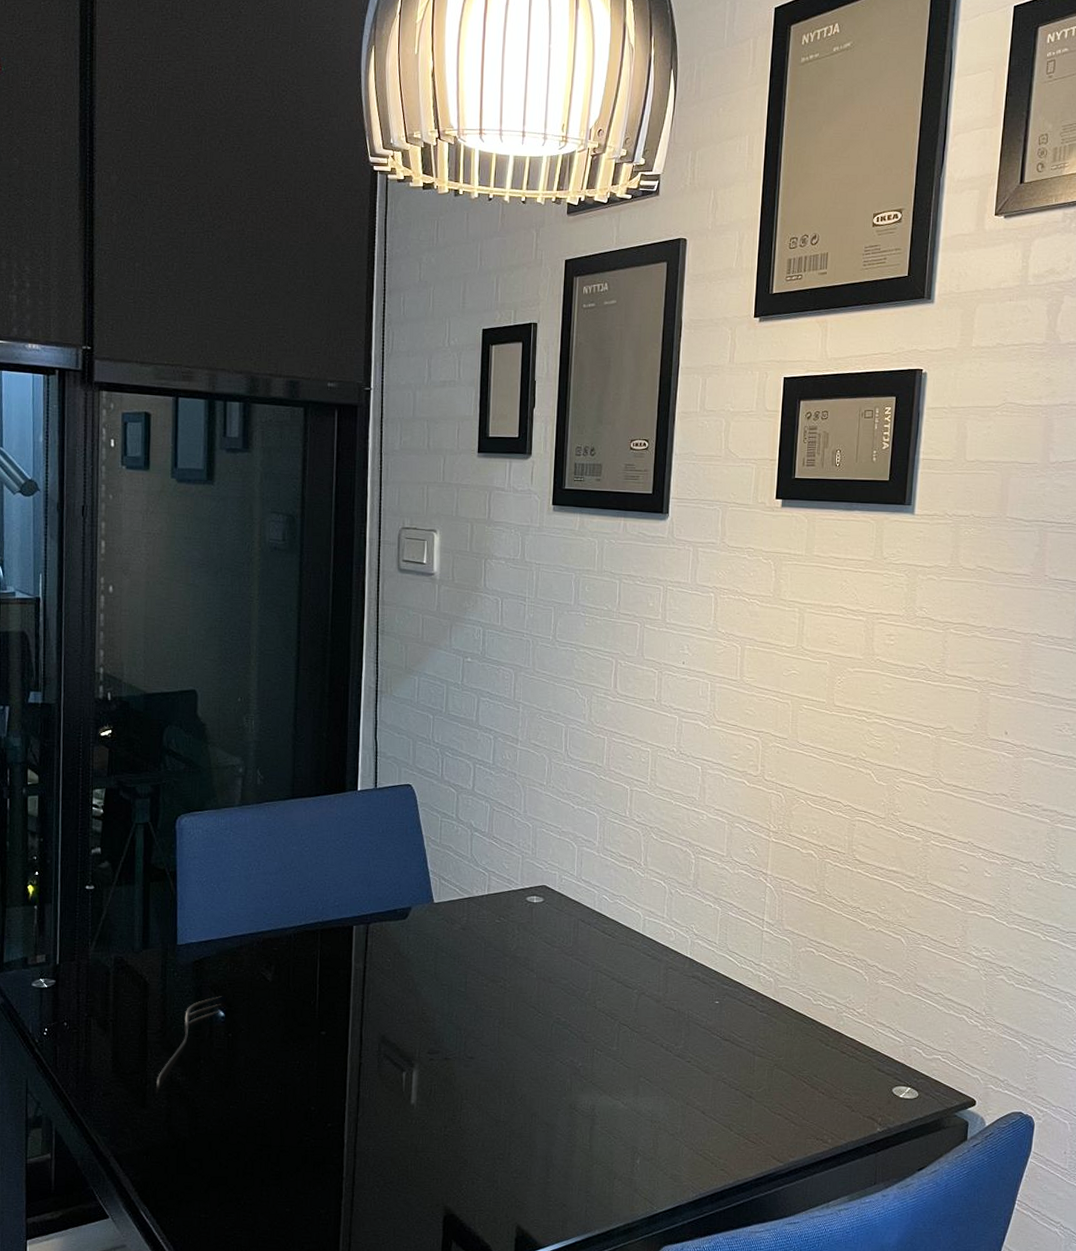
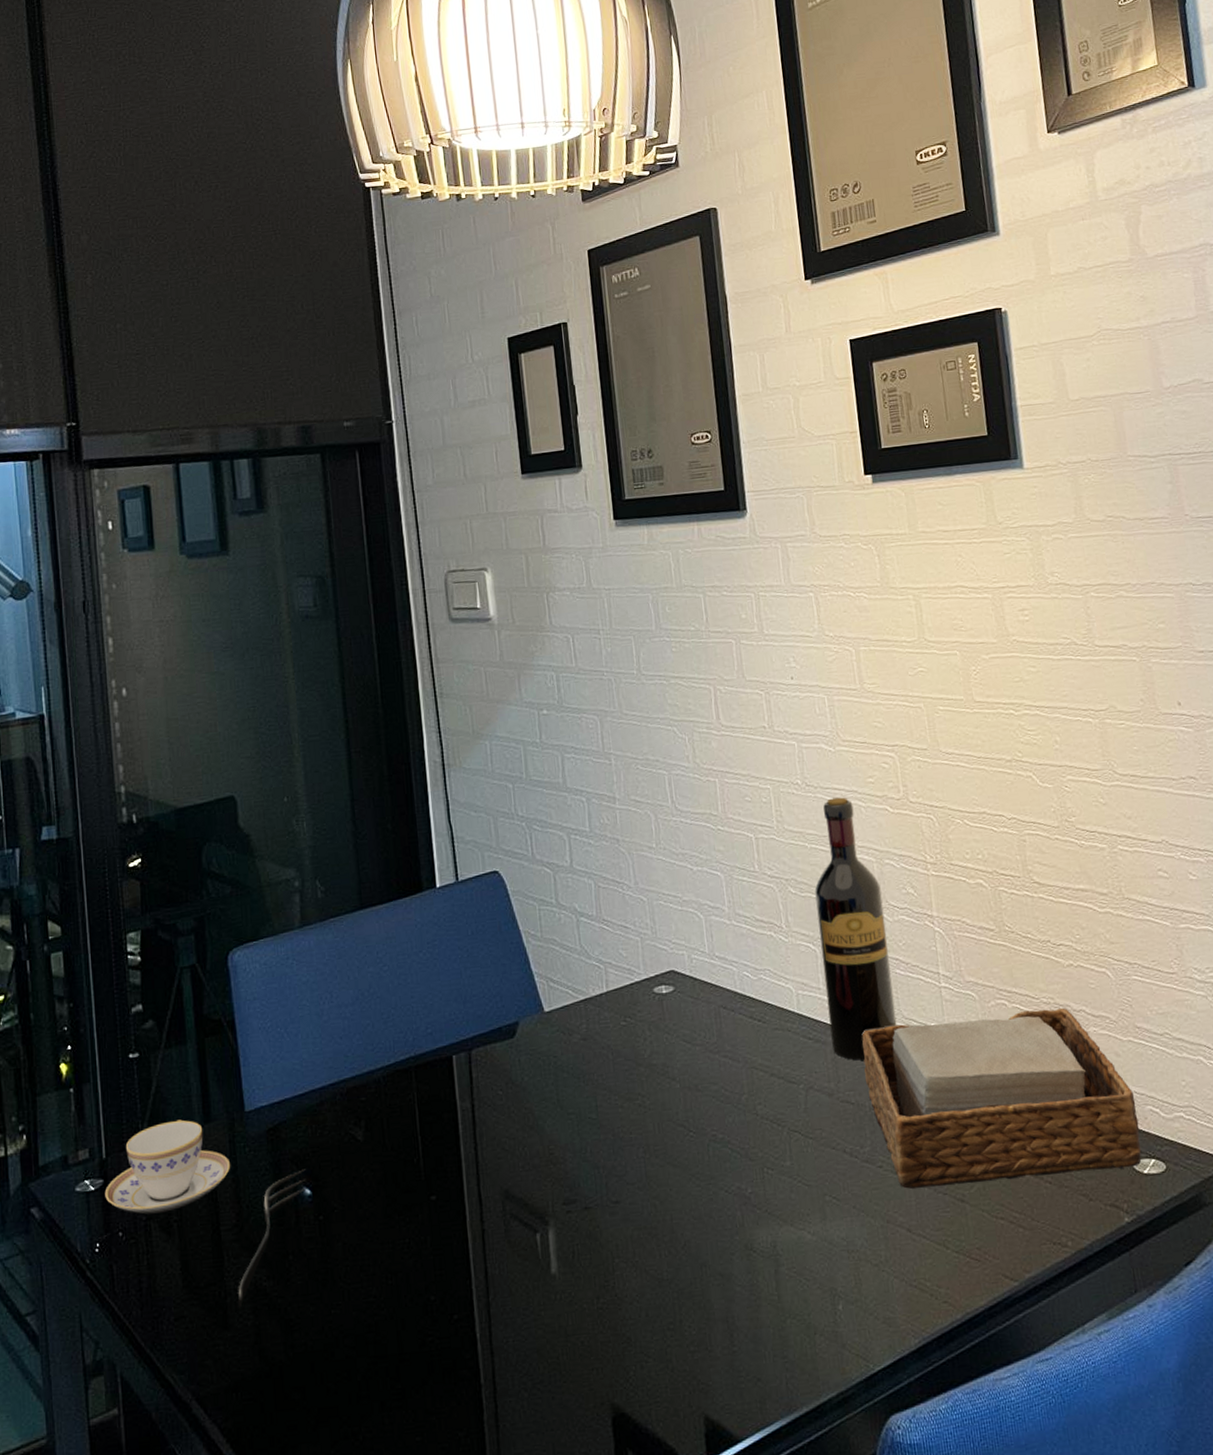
teacup: none [55,943,161,1013] -> present [104,1119,231,1215]
wine bottle: none [666,767,728,978] -> present [814,797,897,1061]
napkin holder: none [688,954,904,1091] -> present [862,1007,1142,1189]

